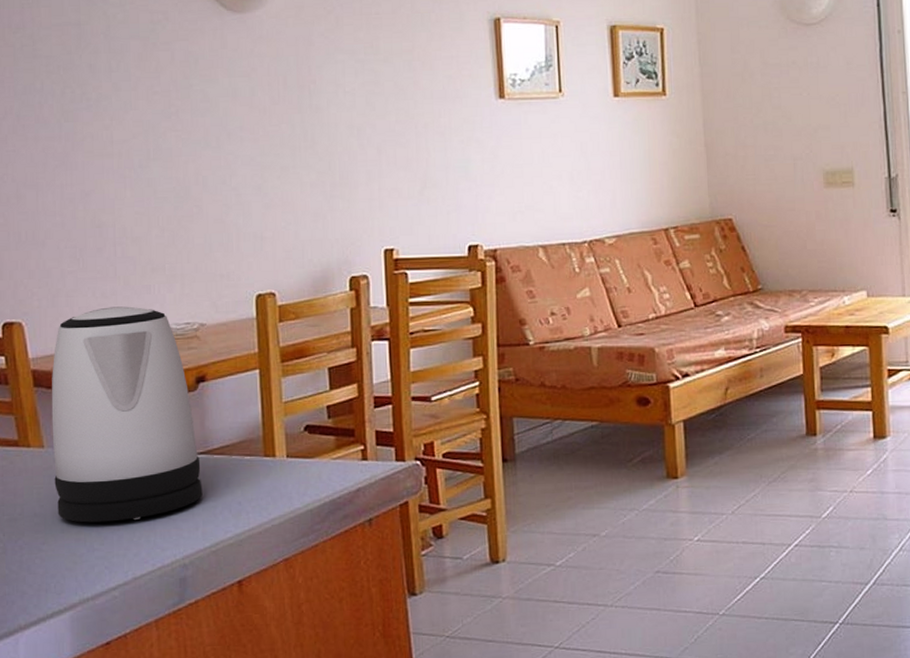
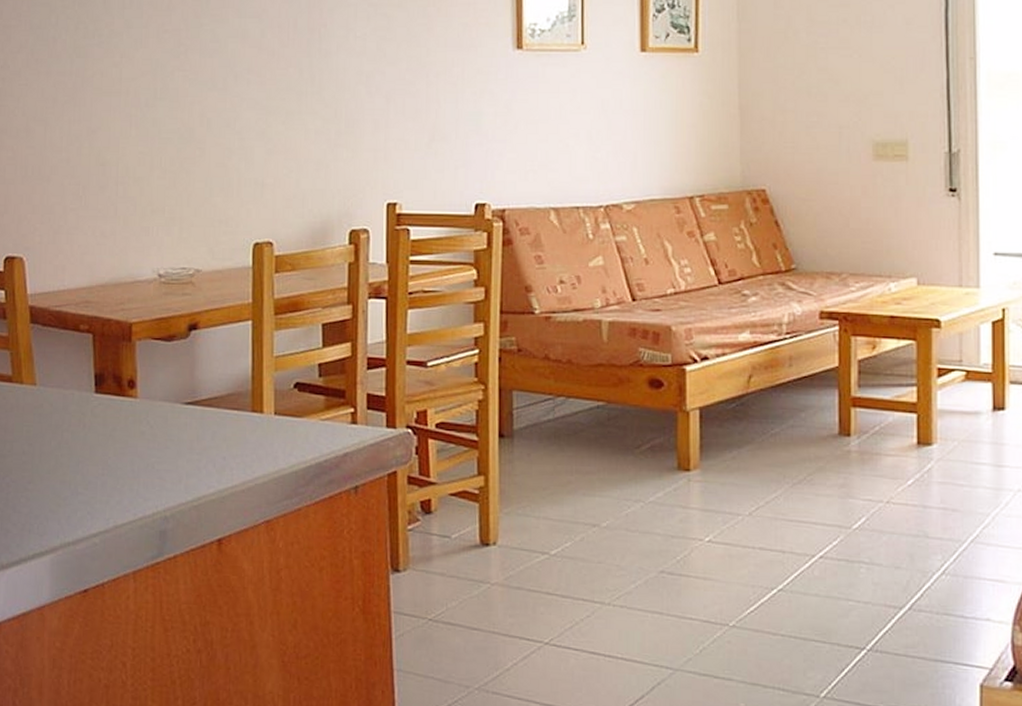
kettle: present [51,306,203,523] -> none [44,247,188,467]

